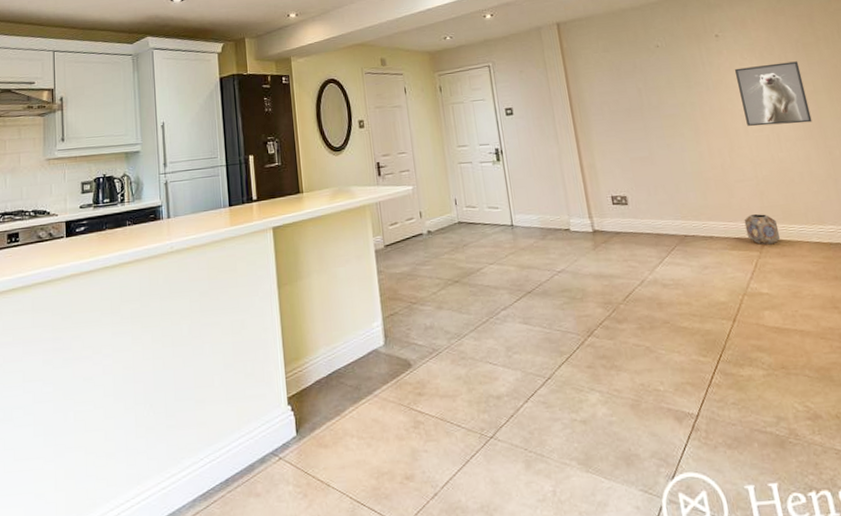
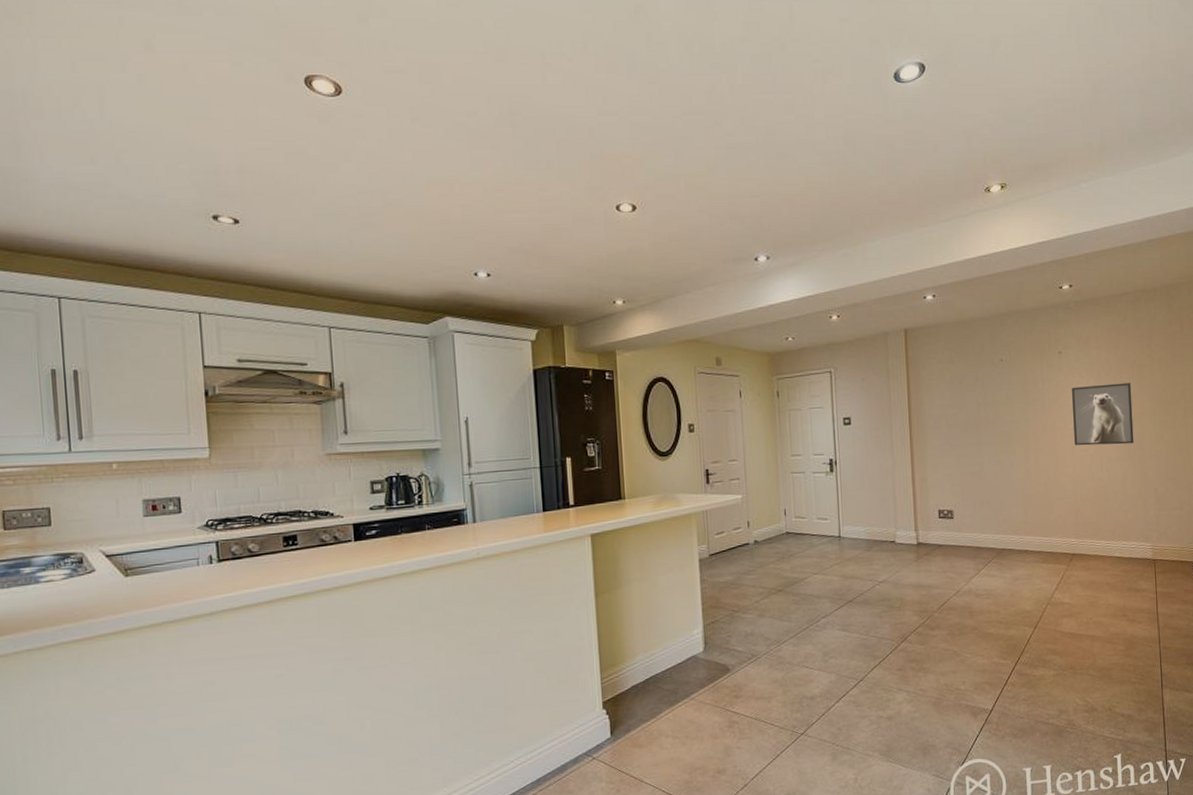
planter: present [744,214,781,245] -> none [1058,530,1088,559]

